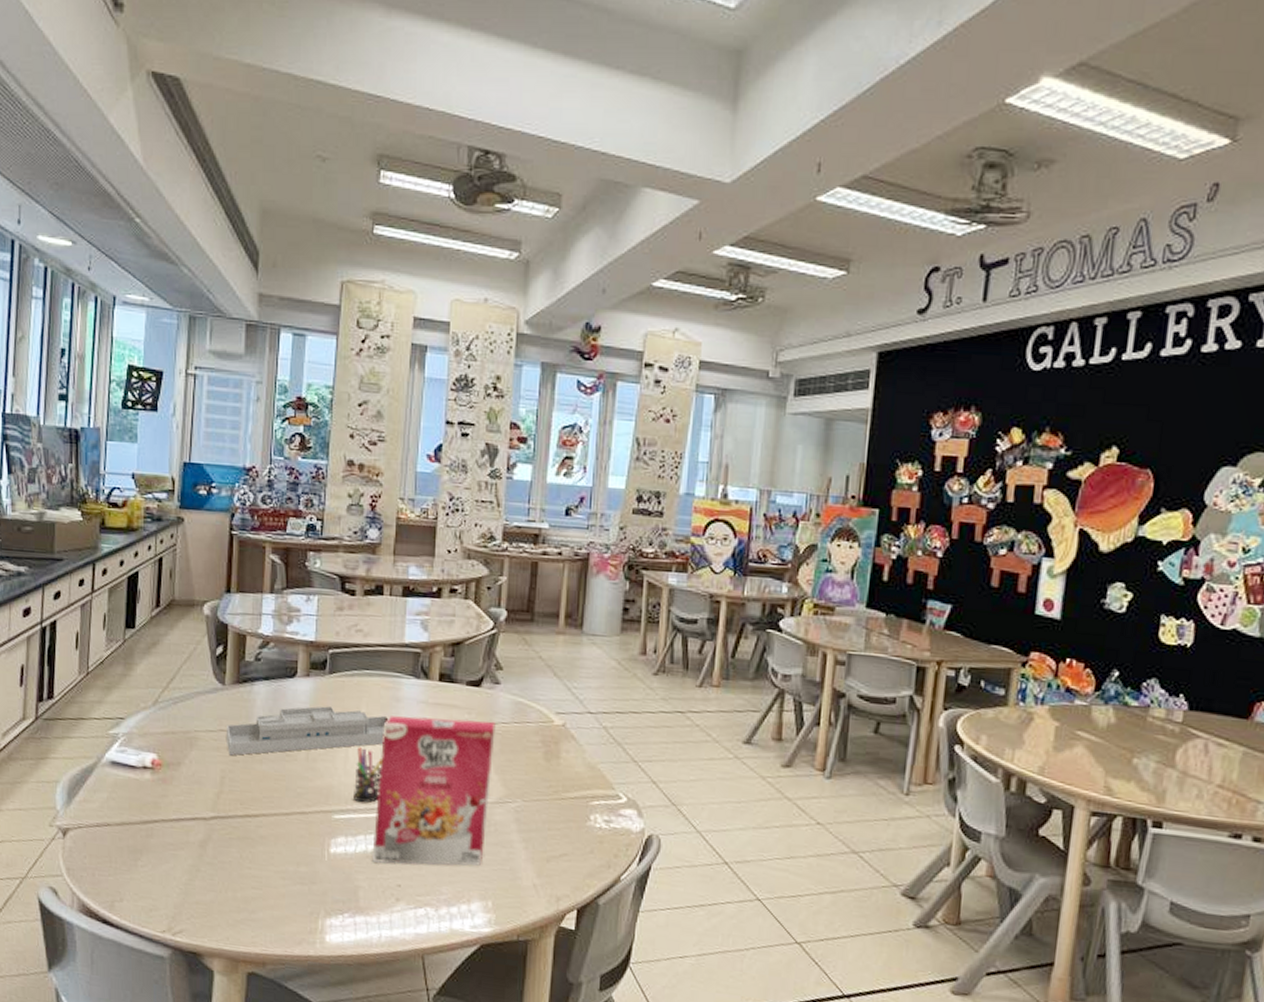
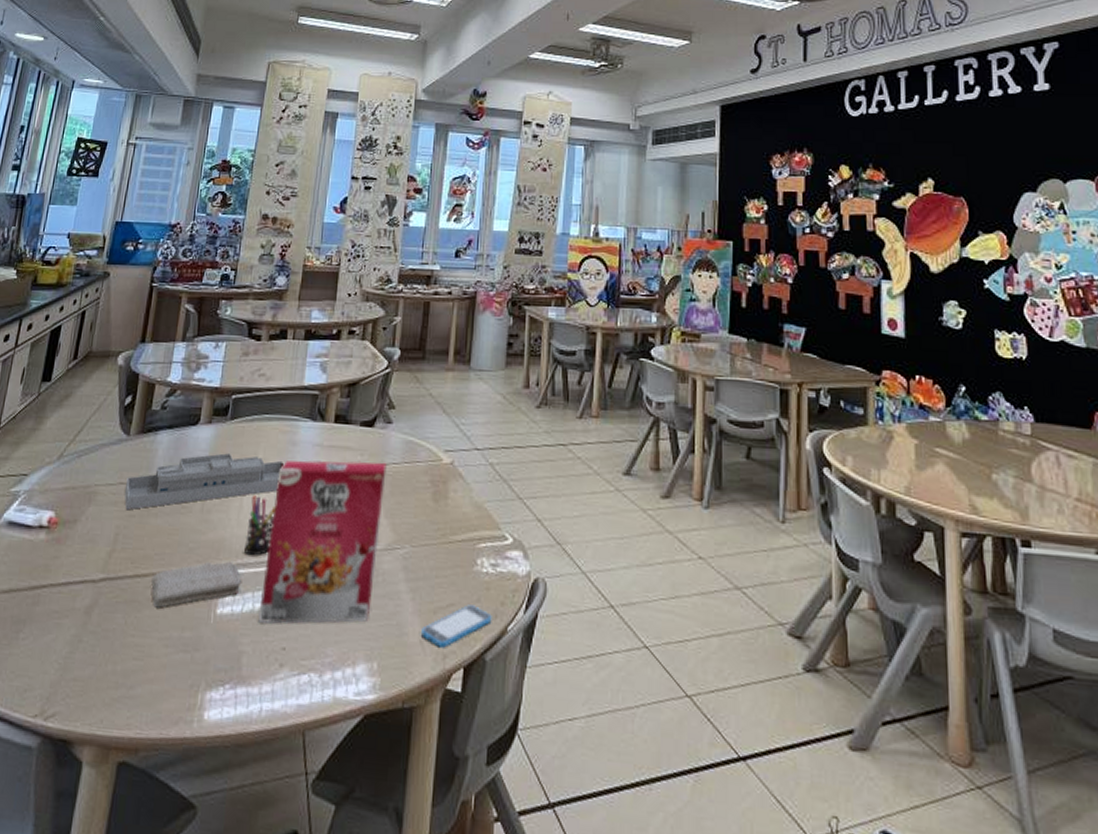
washcloth: none [263,806,353,846] -> present [151,561,242,608]
smartphone: none [535,855,605,892] -> present [421,605,492,648]

